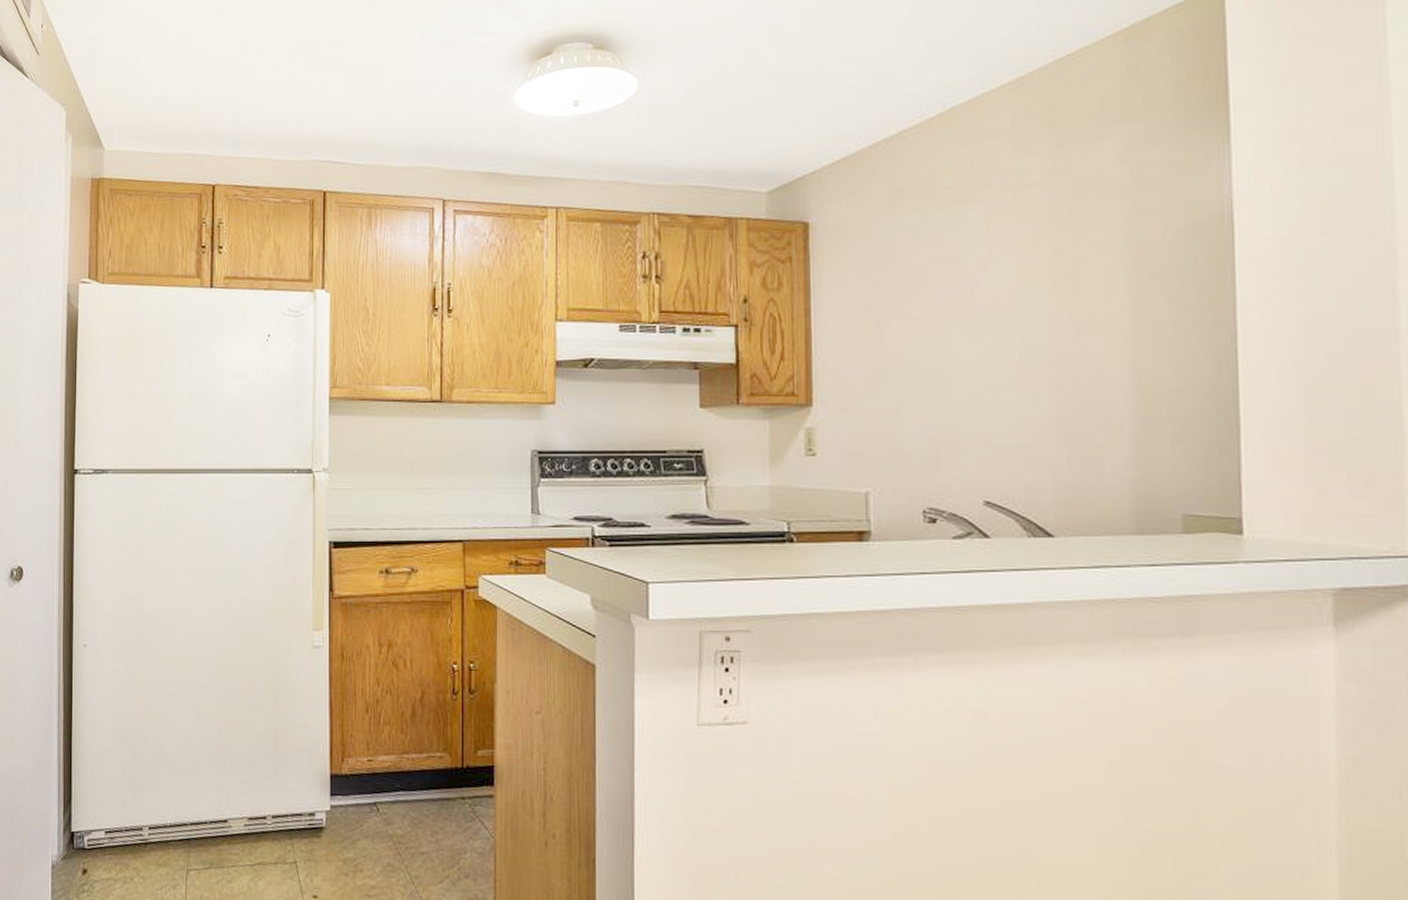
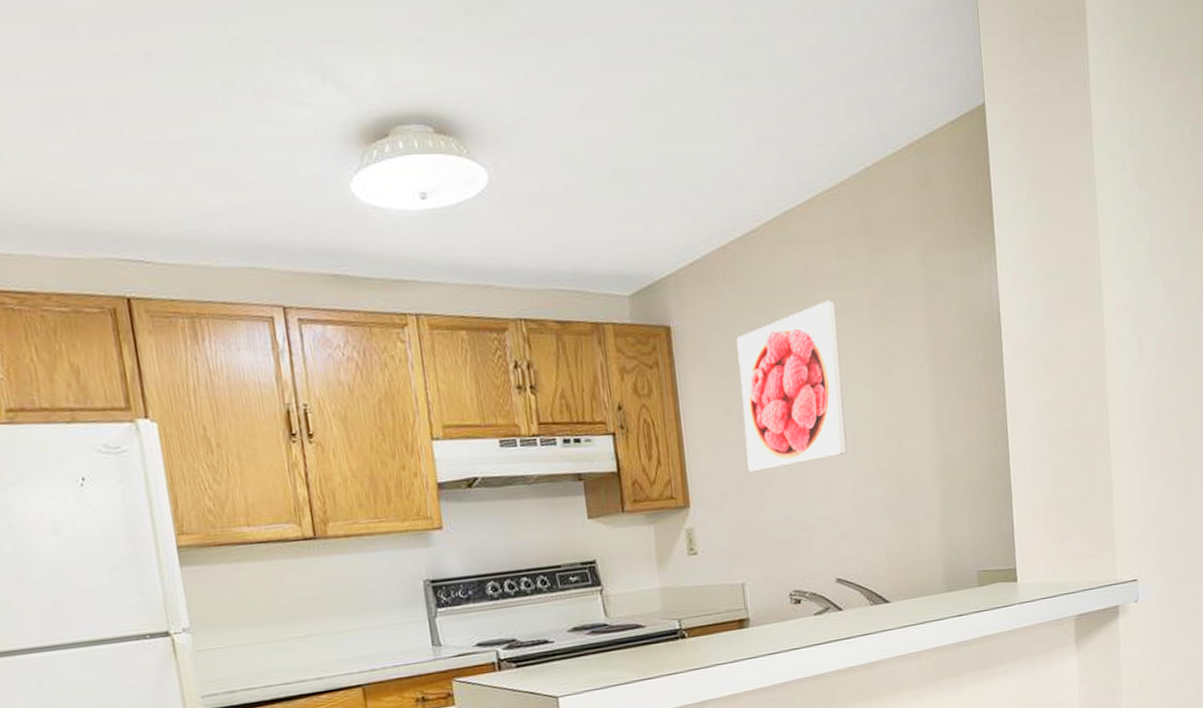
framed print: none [883,197,1010,375] -> present [736,300,848,473]

